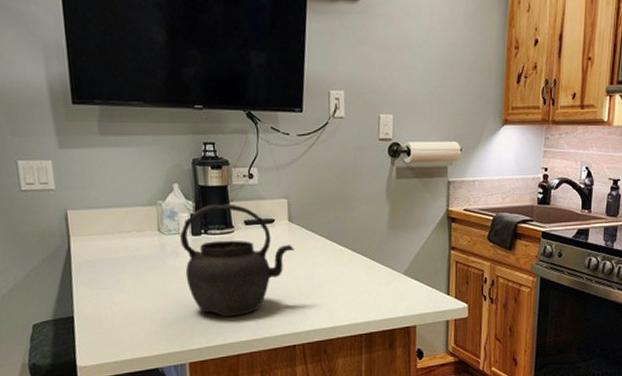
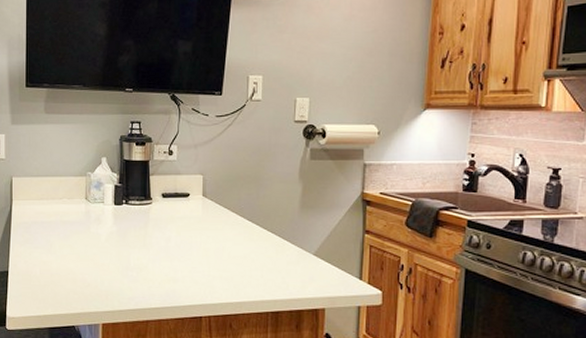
kettle: present [180,203,295,317] -> none [104,177,207,283]

